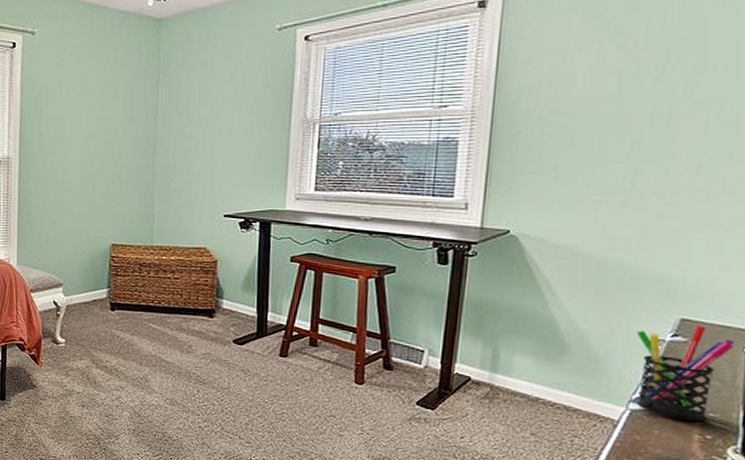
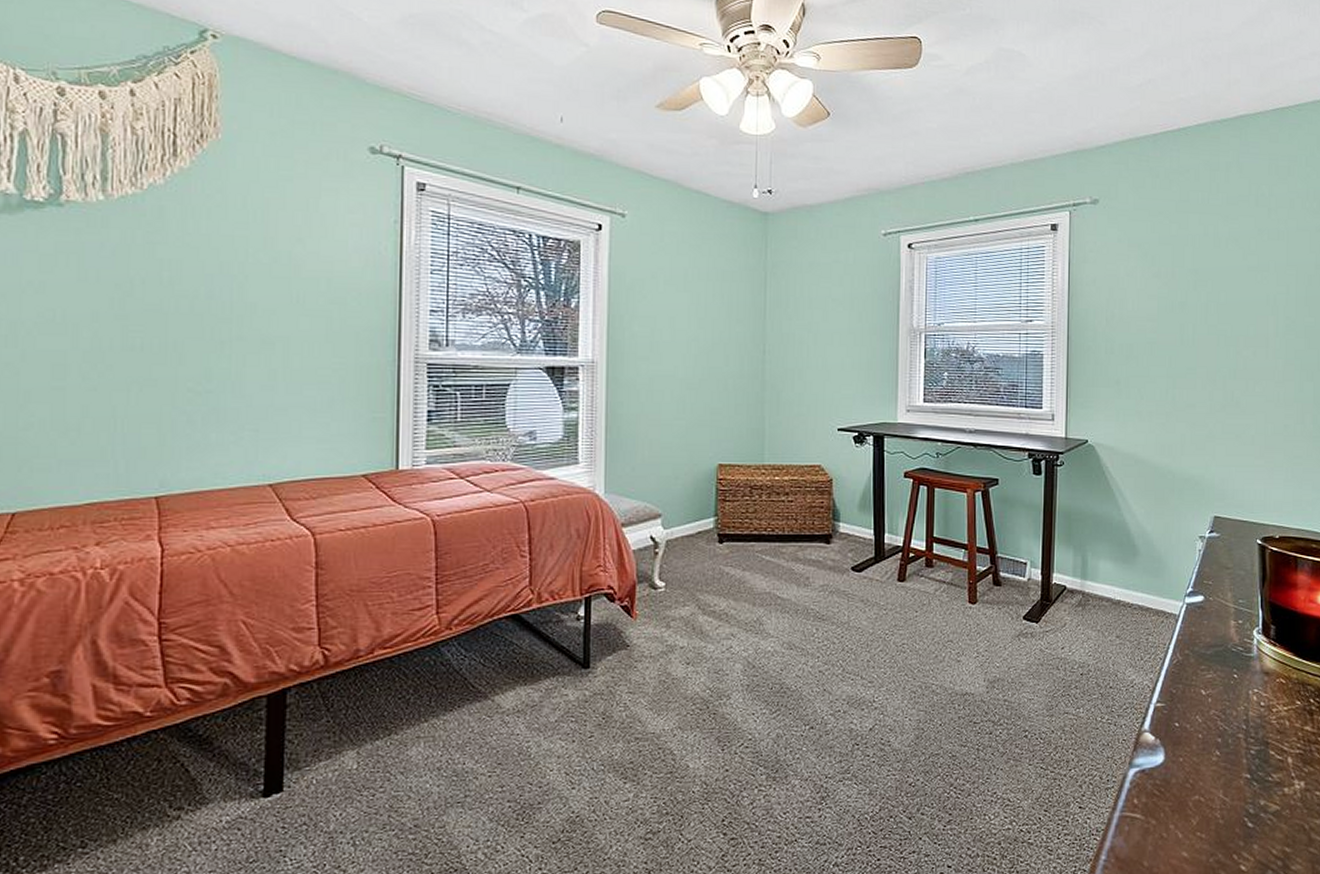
pen holder: present [635,324,736,421] -> none [1185,521,1251,608]

